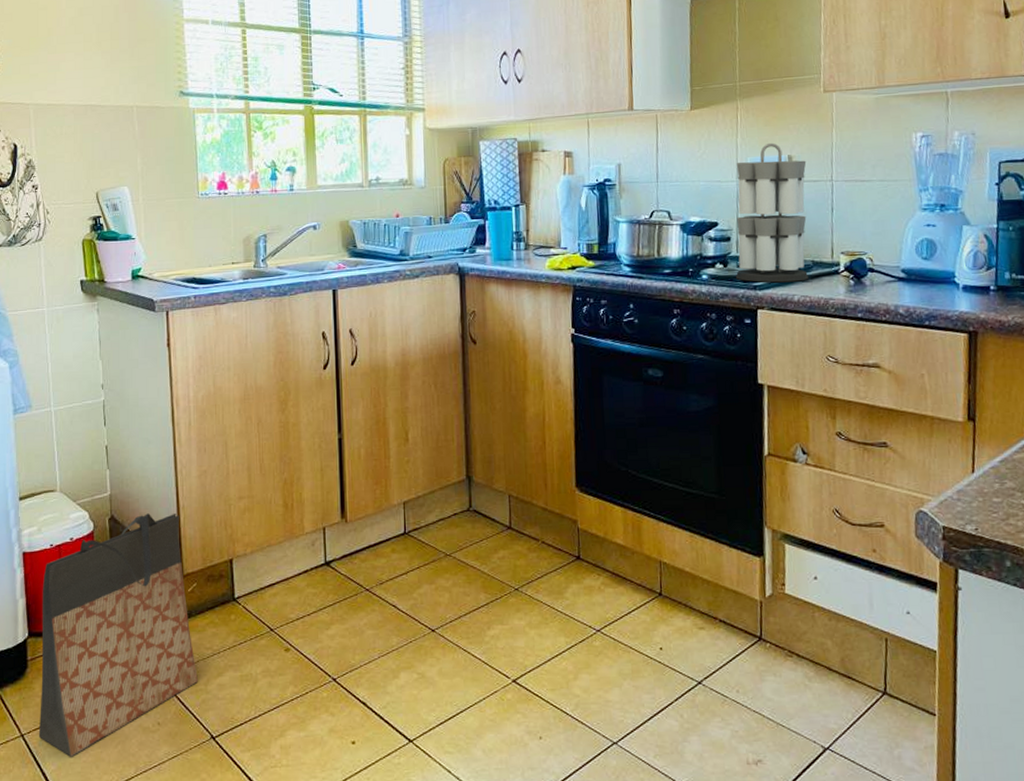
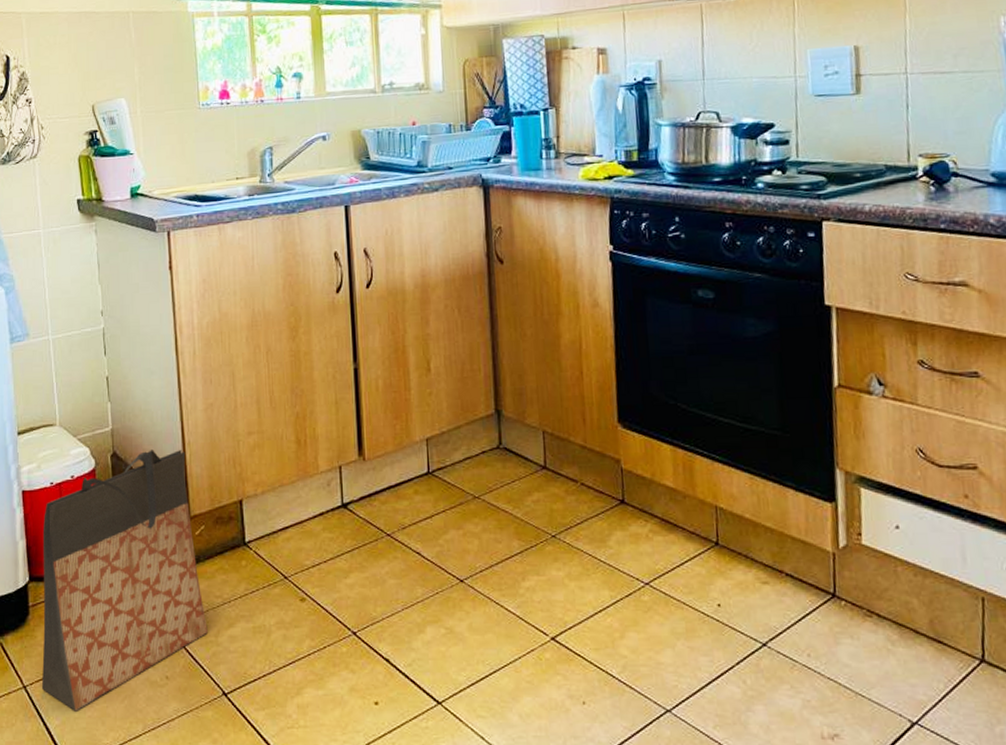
spice rack: present [735,142,808,283] -> none [795,31,881,191]

